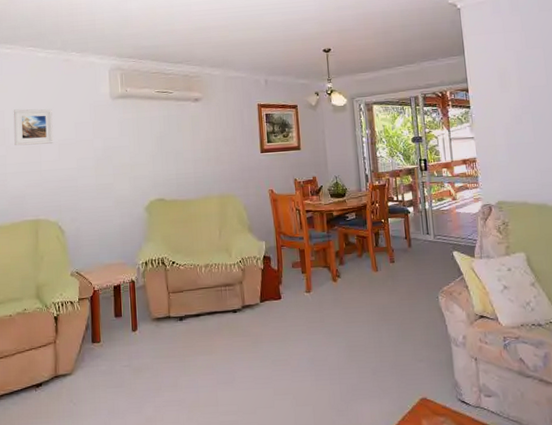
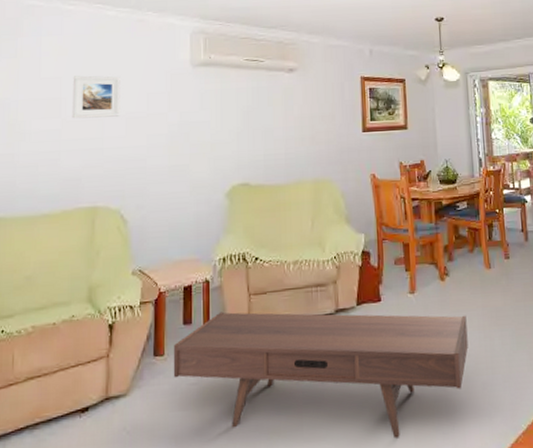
coffee table: none [108,307,359,414] -> present [173,311,469,439]

